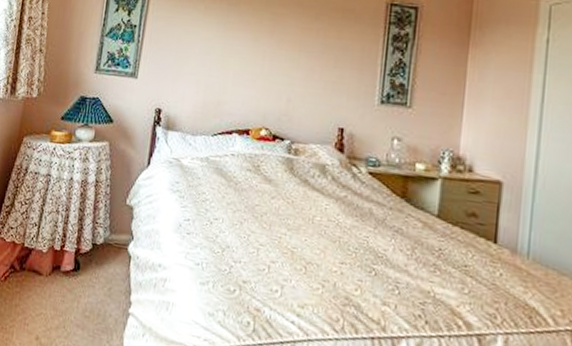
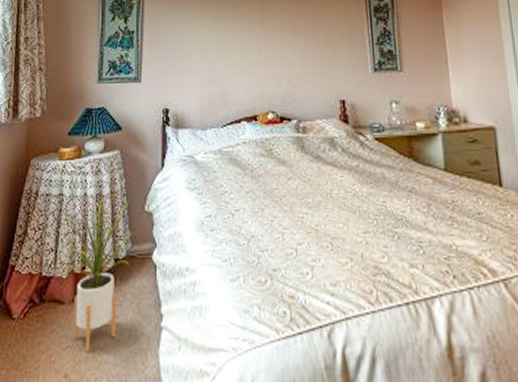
house plant: none [43,178,113,321] -> present [62,191,133,351]

